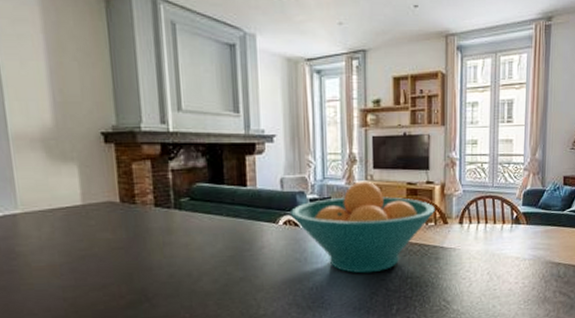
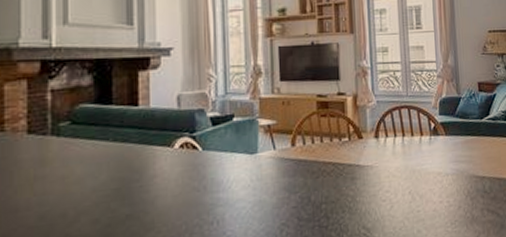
fruit bowl: present [290,181,435,274] -> none [187,94,348,202]

